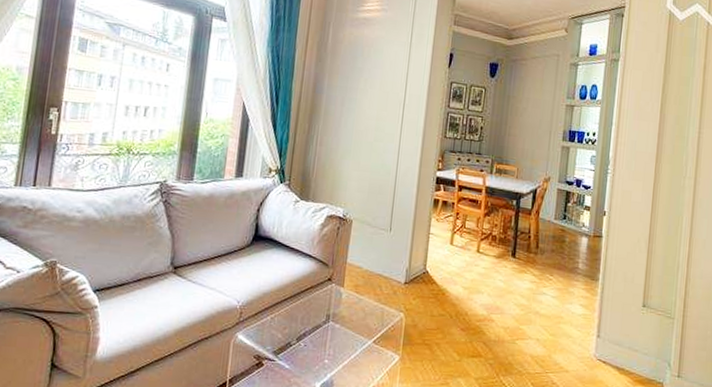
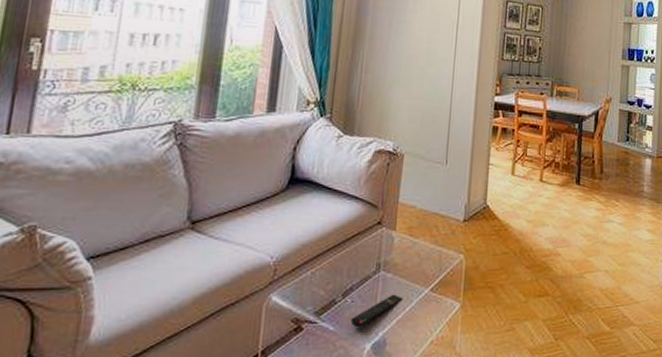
remote control: none [303,342,349,369] -> present [350,294,404,328]

